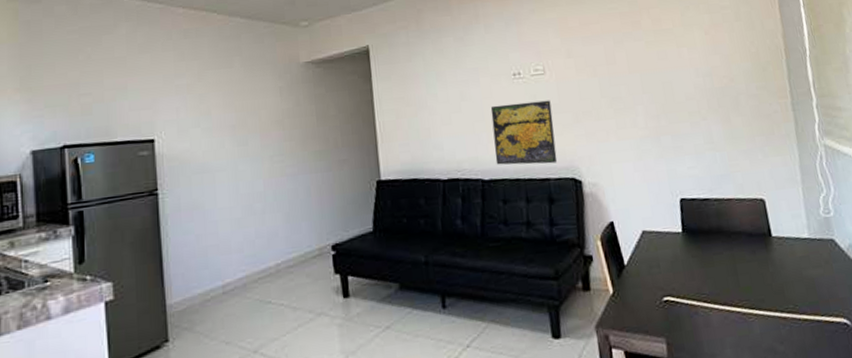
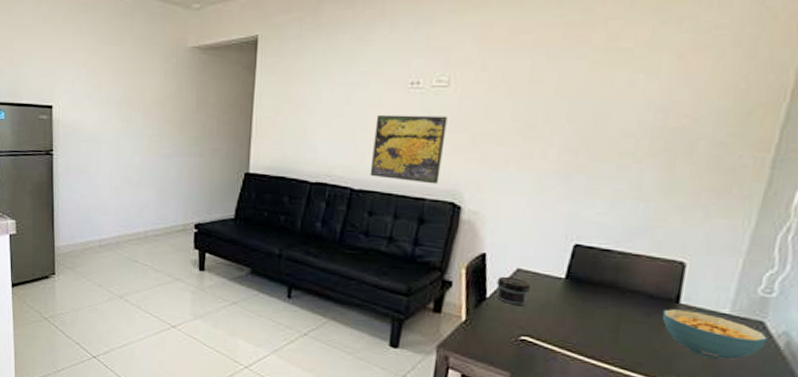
jar: none [629,240,659,267] -> present [496,276,531,305]
cereal bowl: none [762,241,842,282] -> present [662,309,769,360]

